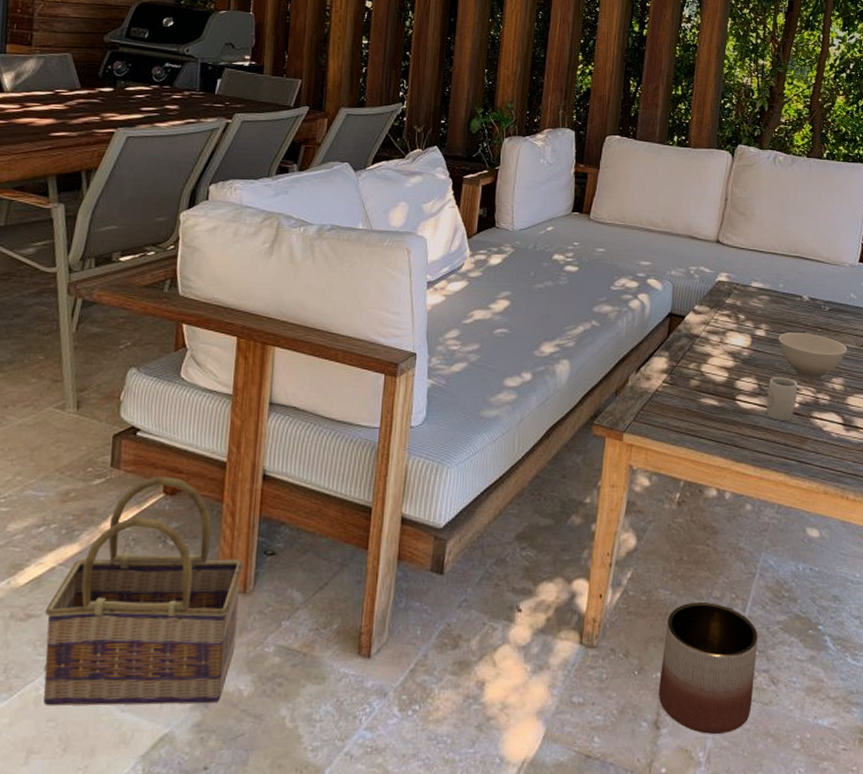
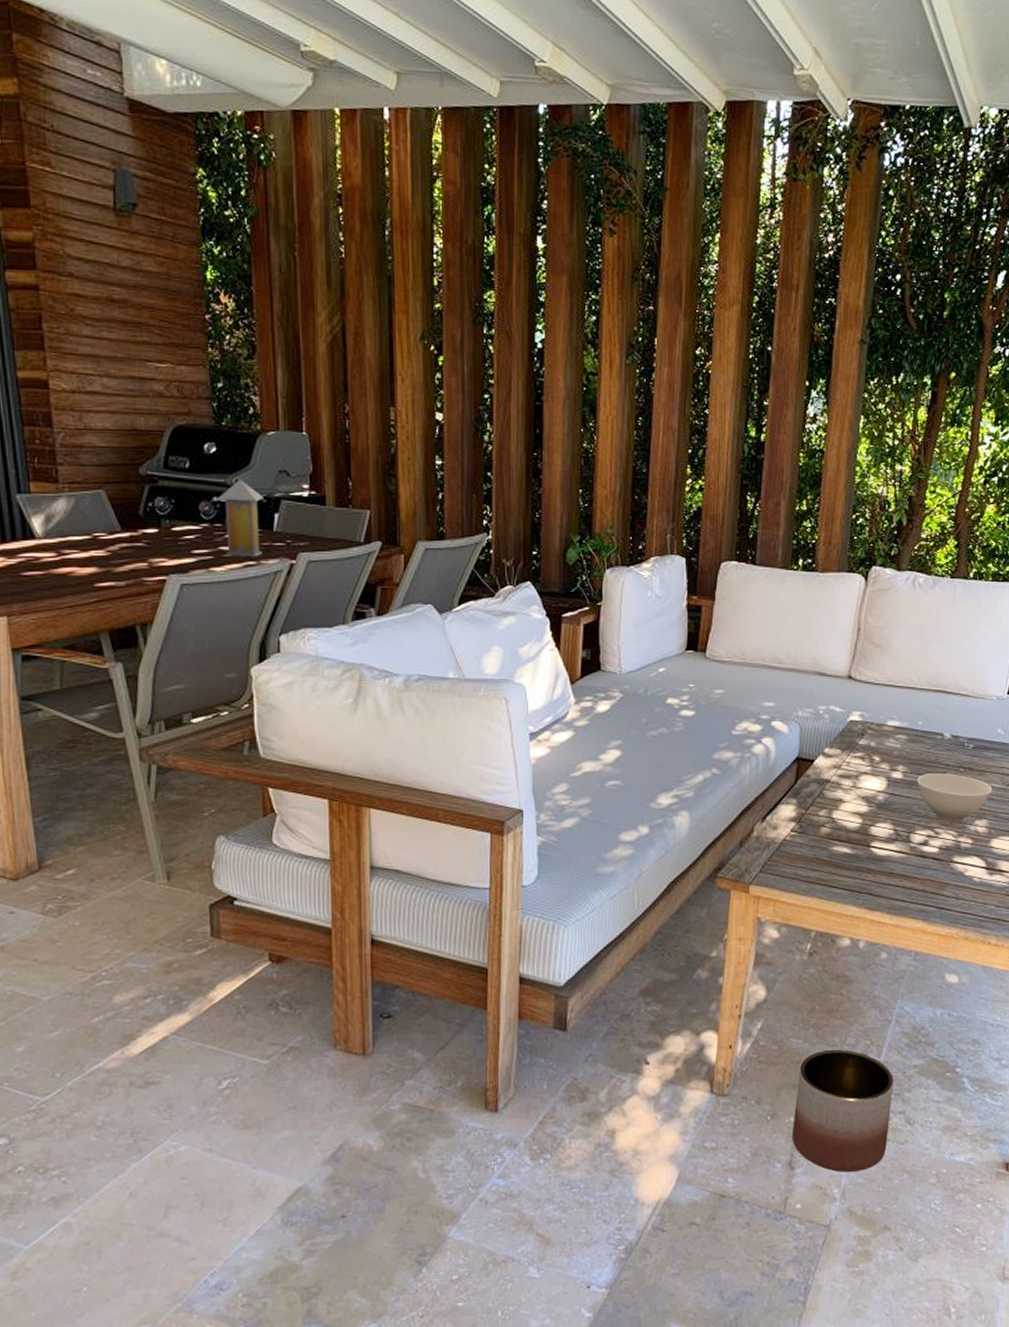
basket: present [43,475,244,706] -> none [163,943,361,1166]
lantern: none [169,50,209,116] -> present [217,480,263,557]
mug: present [767,377,798,420] -> none [904,821,937,867]

